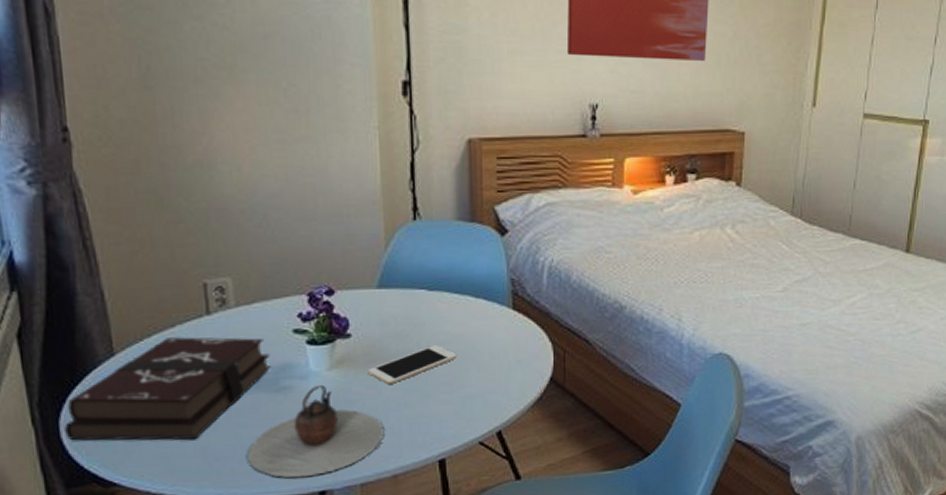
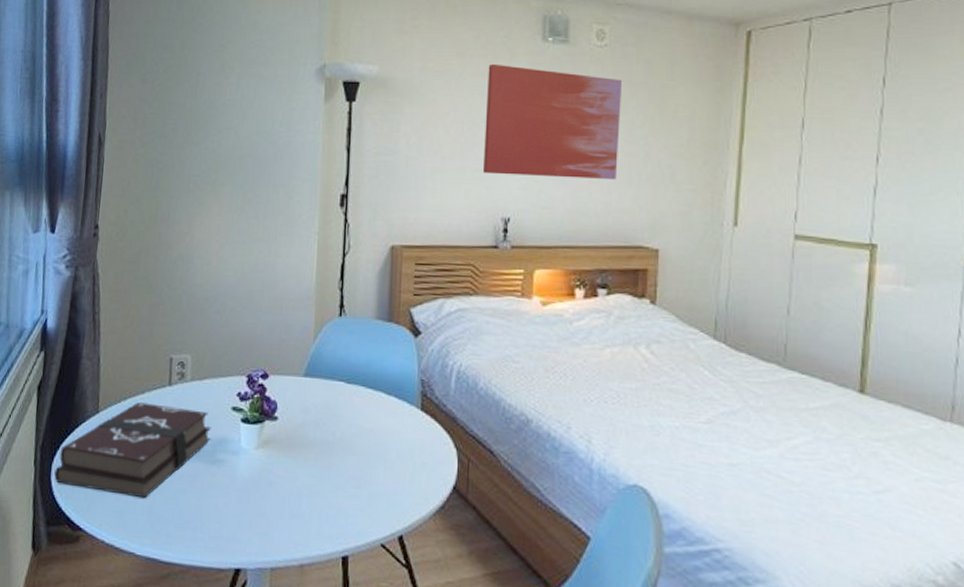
teapot: present [247,384,385,478] -> none [182,462,297,552]
cell phone: present [367,344,457,384] -> none [288,436,367,471]

